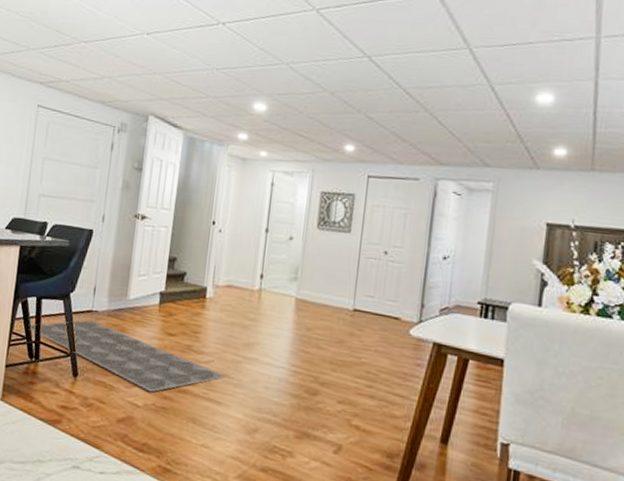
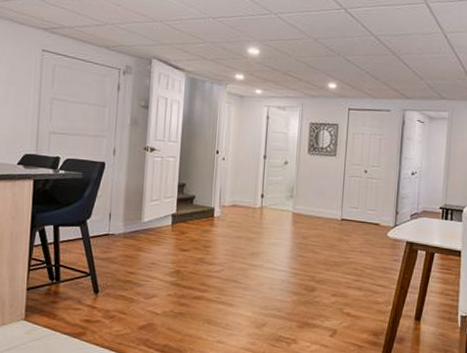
rug: present [28,320,225,393] -> none [47,243,234,301]

